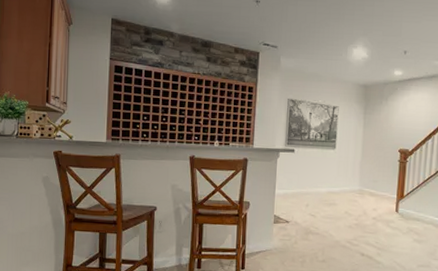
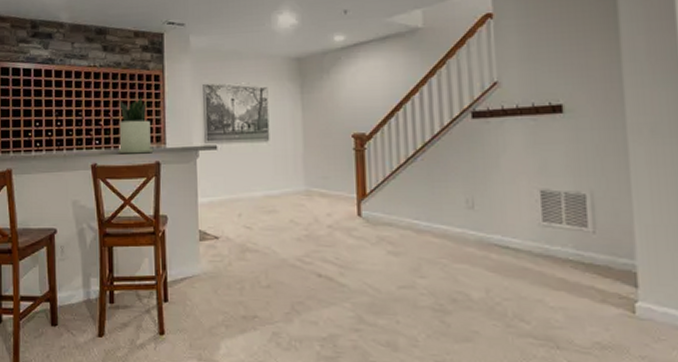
planter: none [212,103,243,151] -> present [117,96,154,154]

